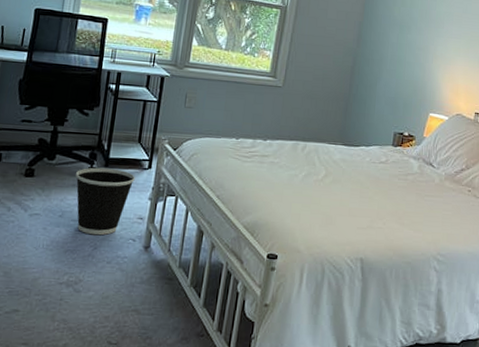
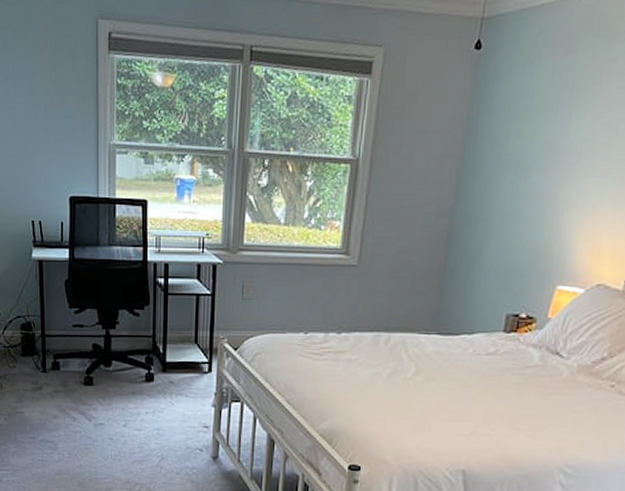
wastebasket: present [76,167,135,235] -> none [134,373,195,445]

